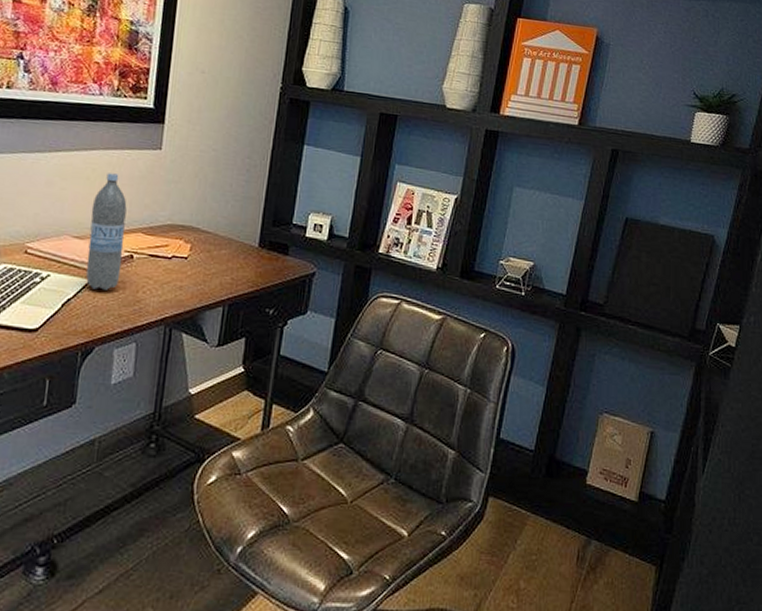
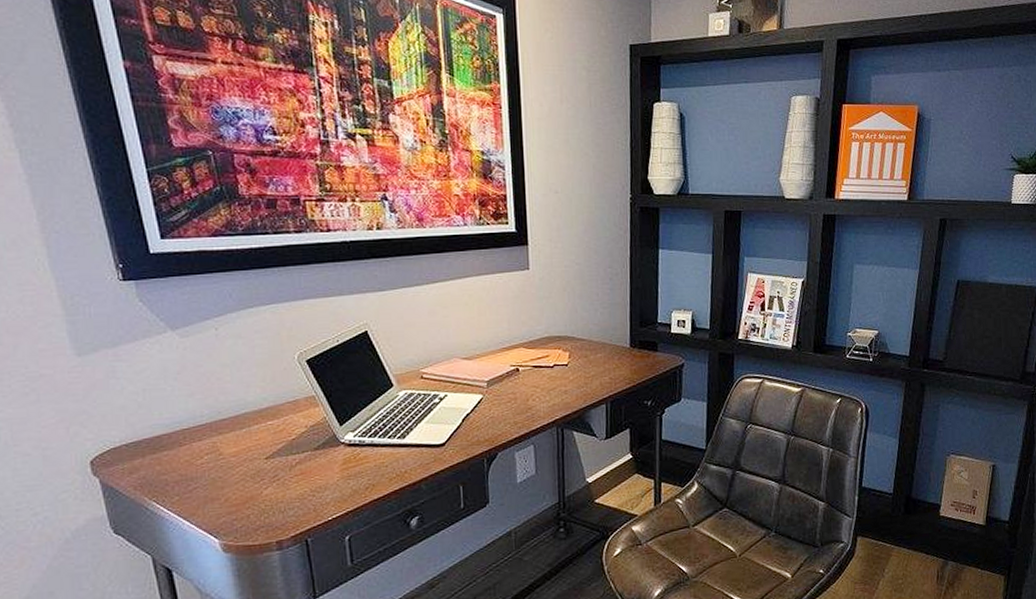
water bottle: present [86,173,127,290] -> none [474,297,510,403]

